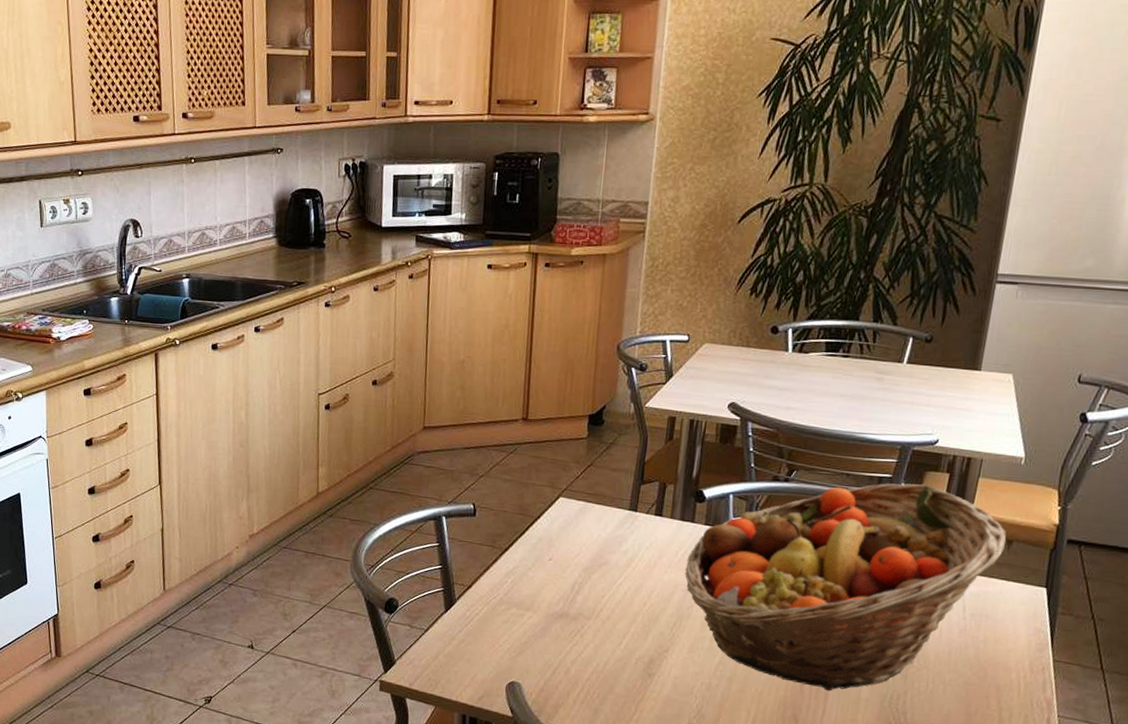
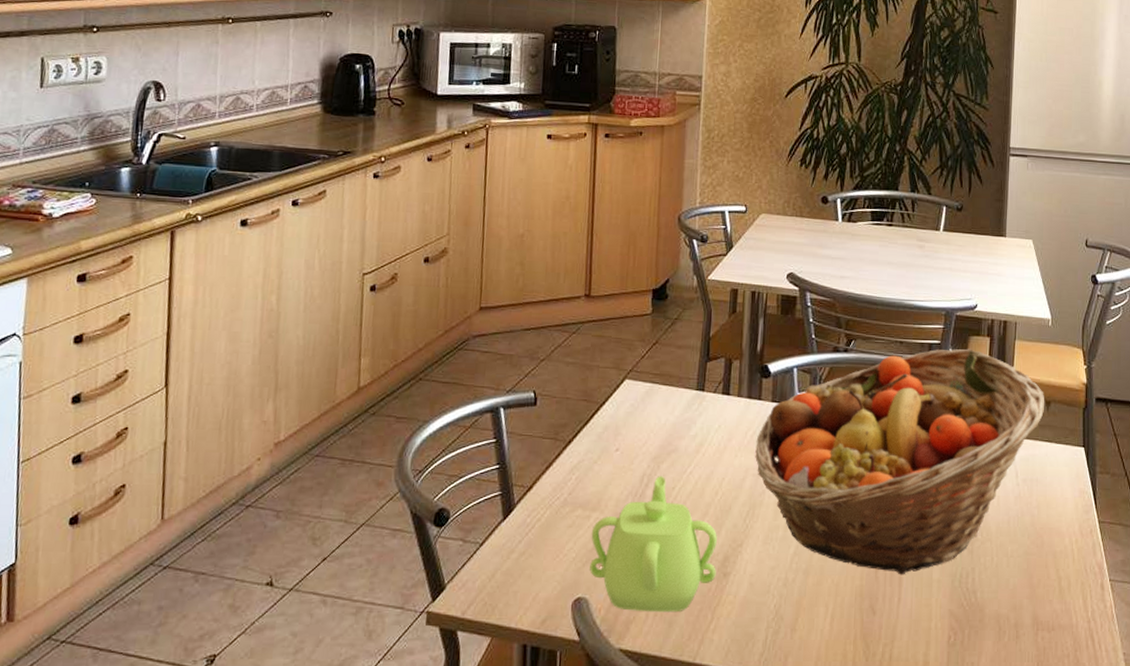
teapot: none [523,585,644,703] -> present [590,476,717,613]

